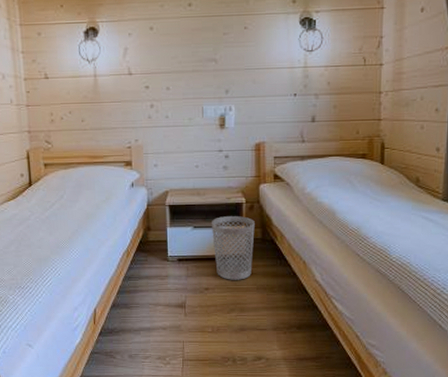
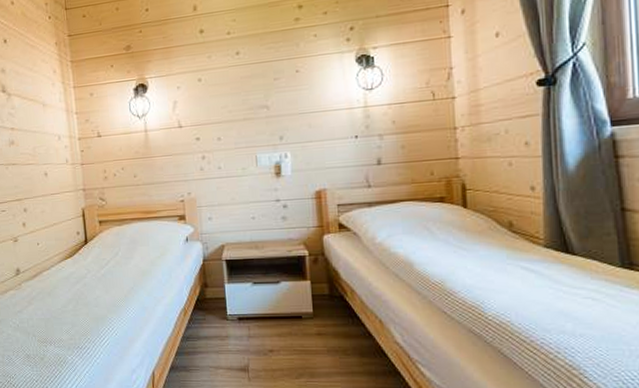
wastebasket: present [211,216,255,280] -> none [271,270,321,341]

